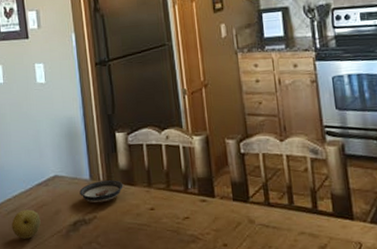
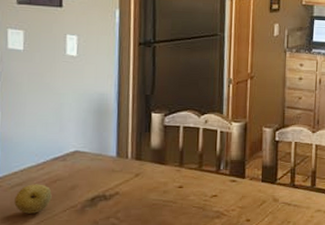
saucer: present [79,180,123,203] -> none [103,158,153,180]

